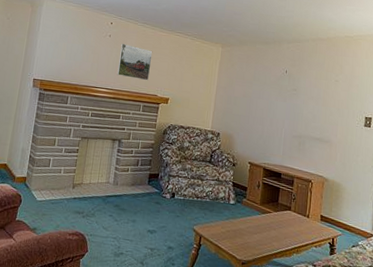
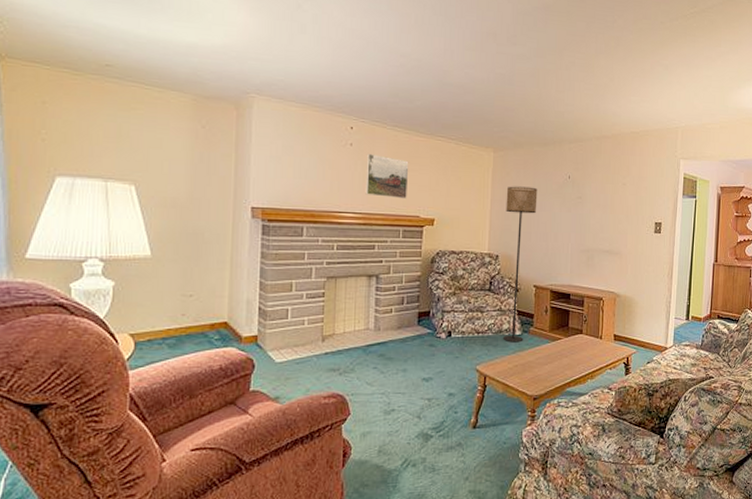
floor lamp: none [219,76,258,211] -> present [503,186,538,343]

